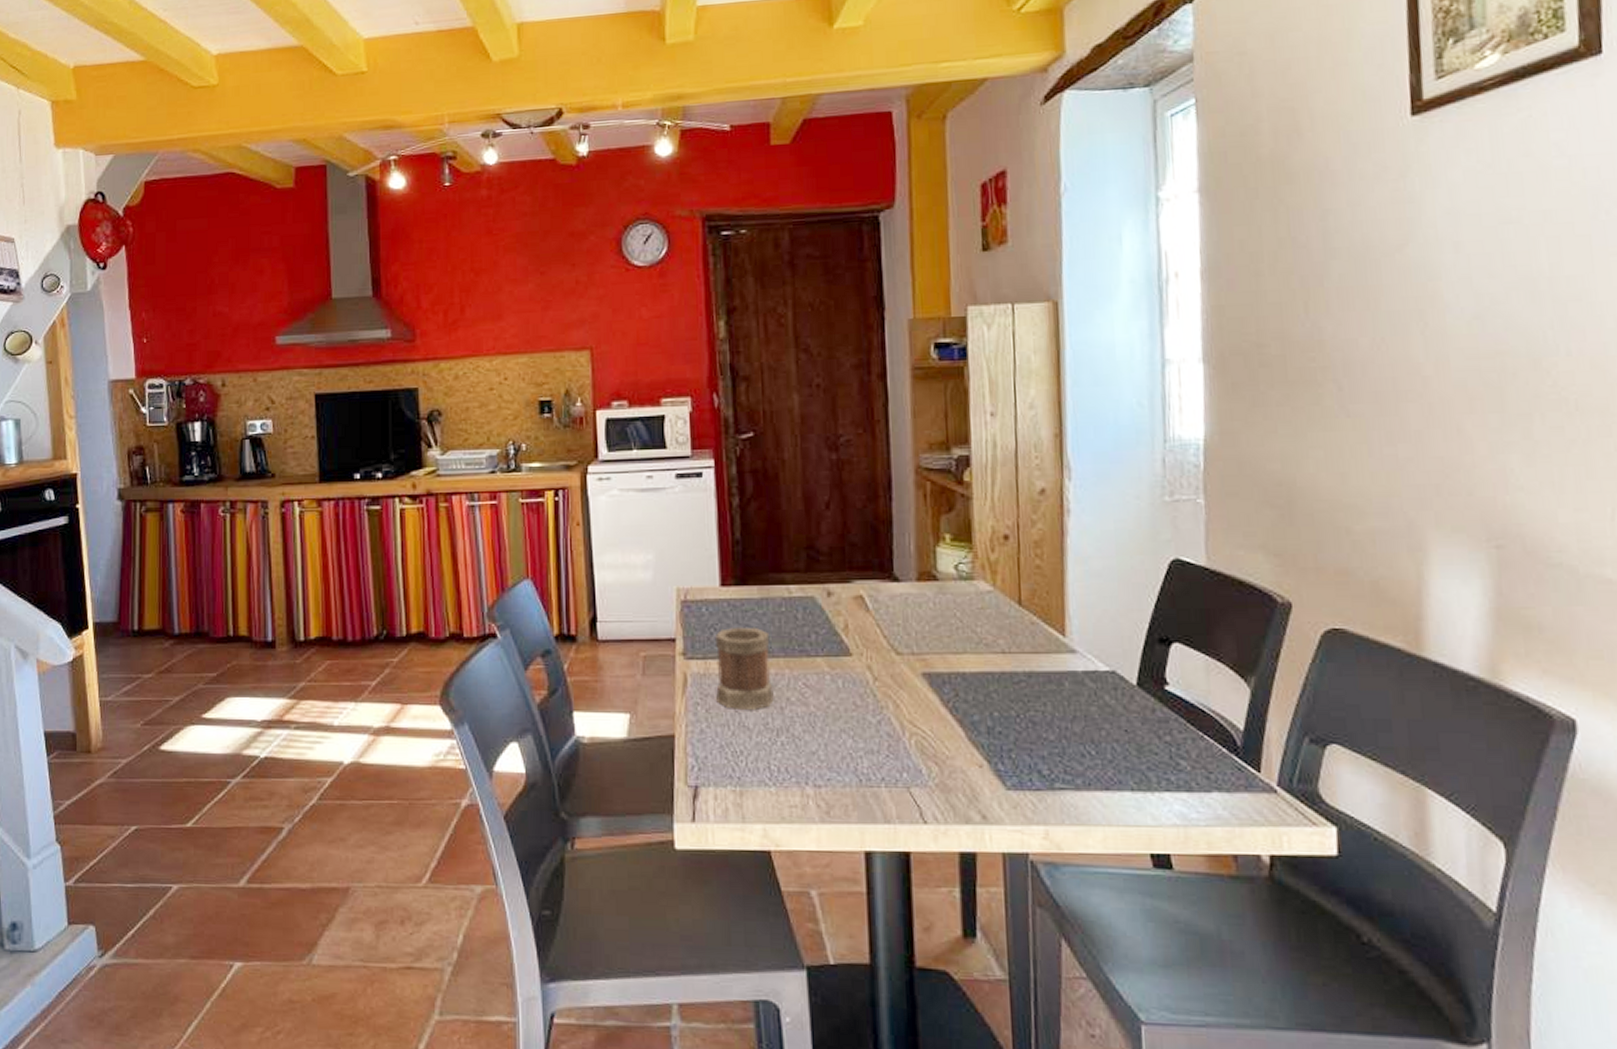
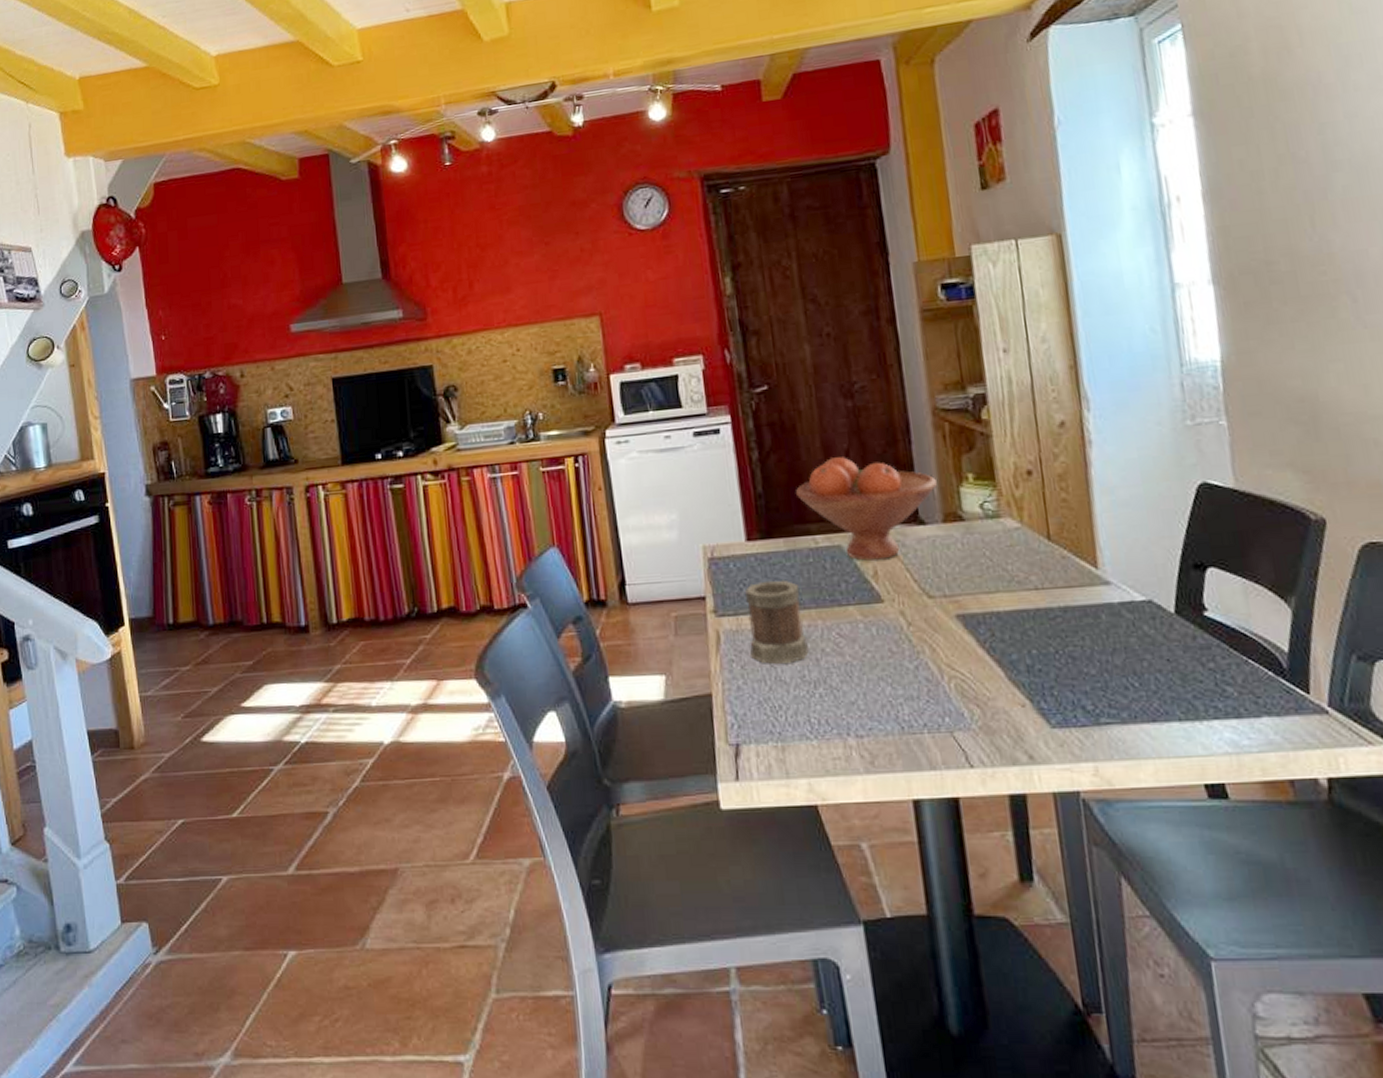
fruit bowl: none [772,509,914,613] -> present [795,457,937,561]

